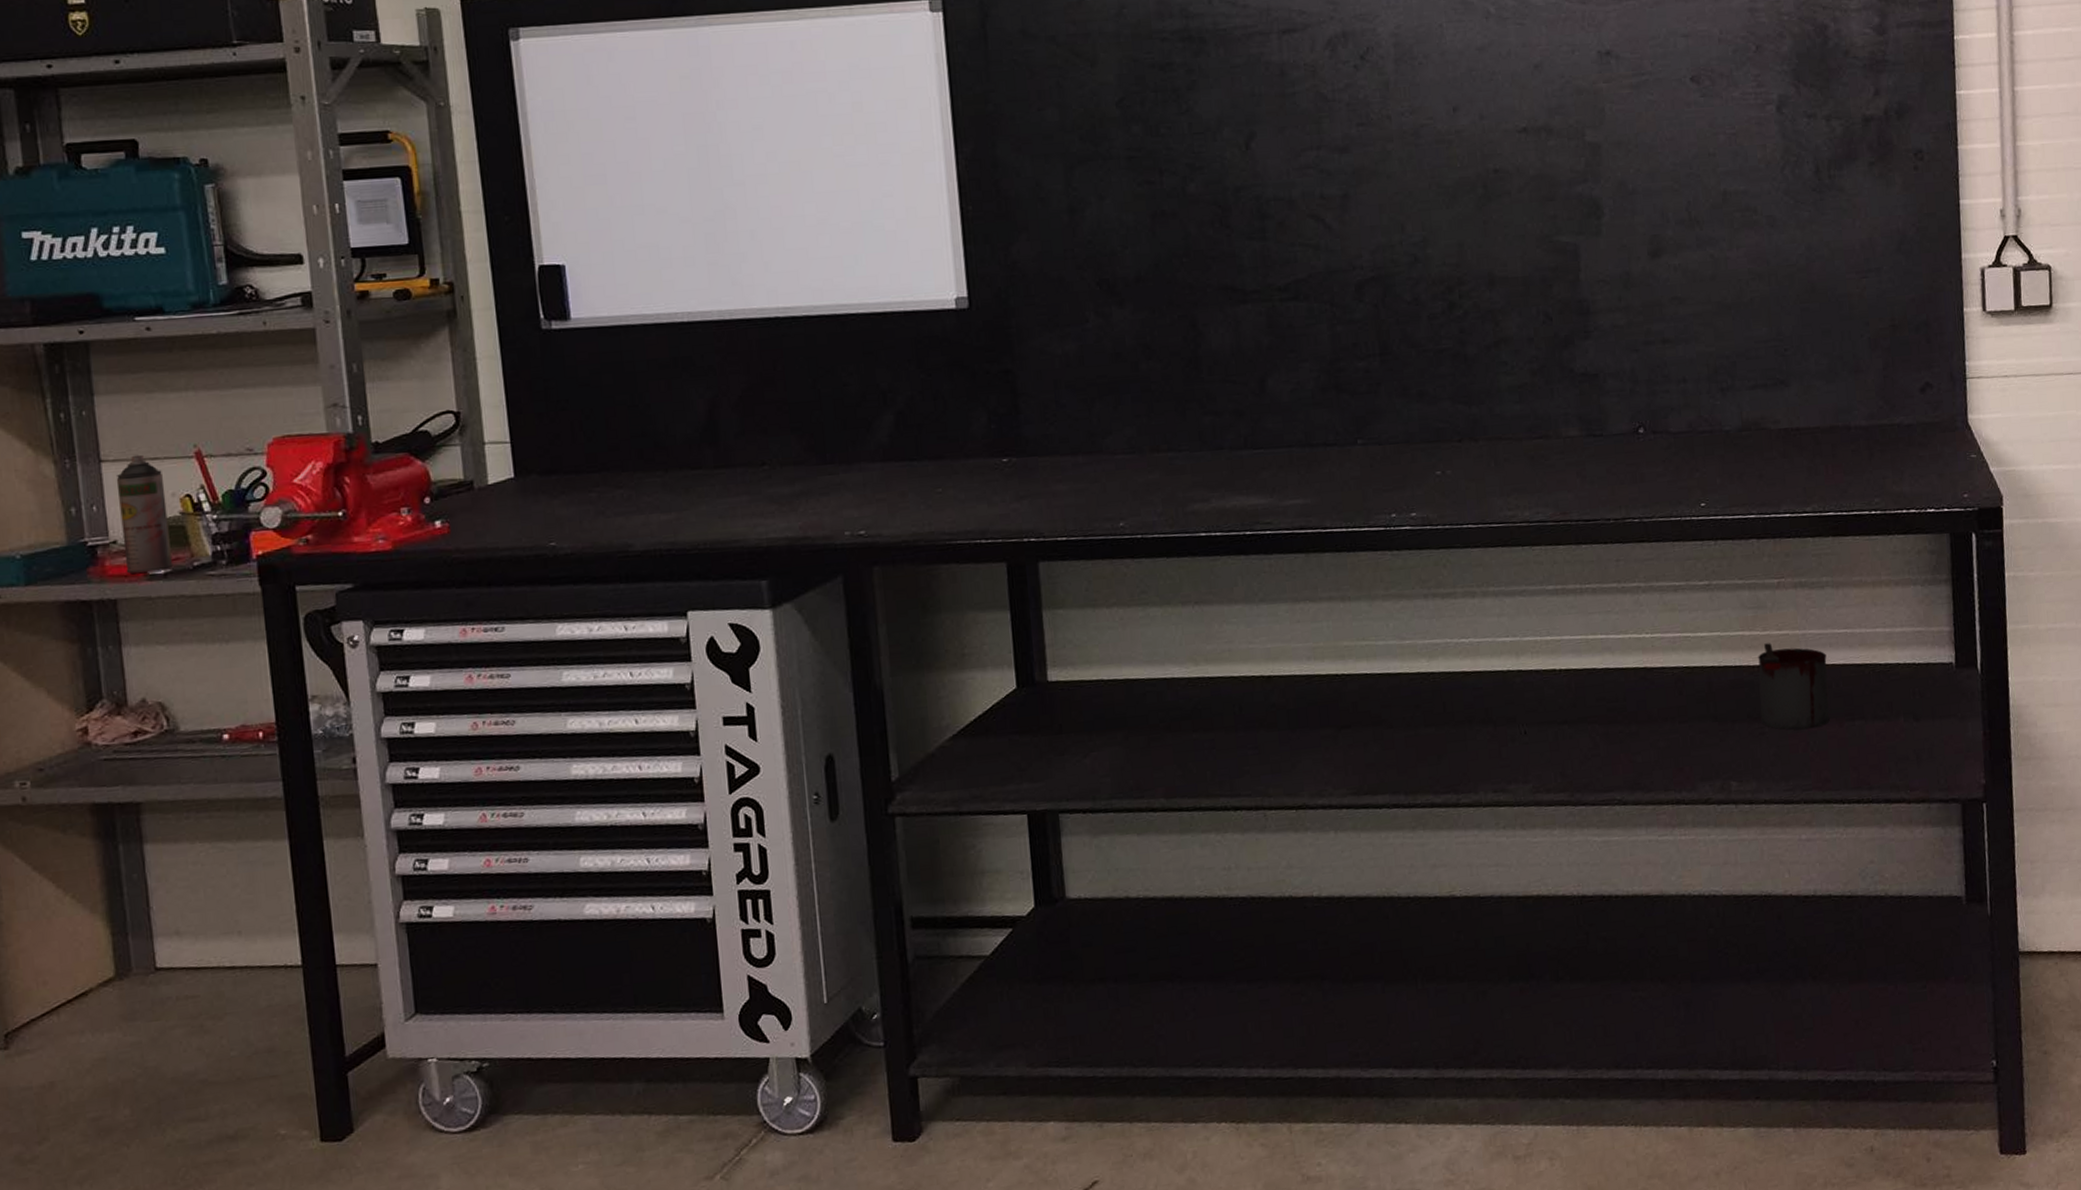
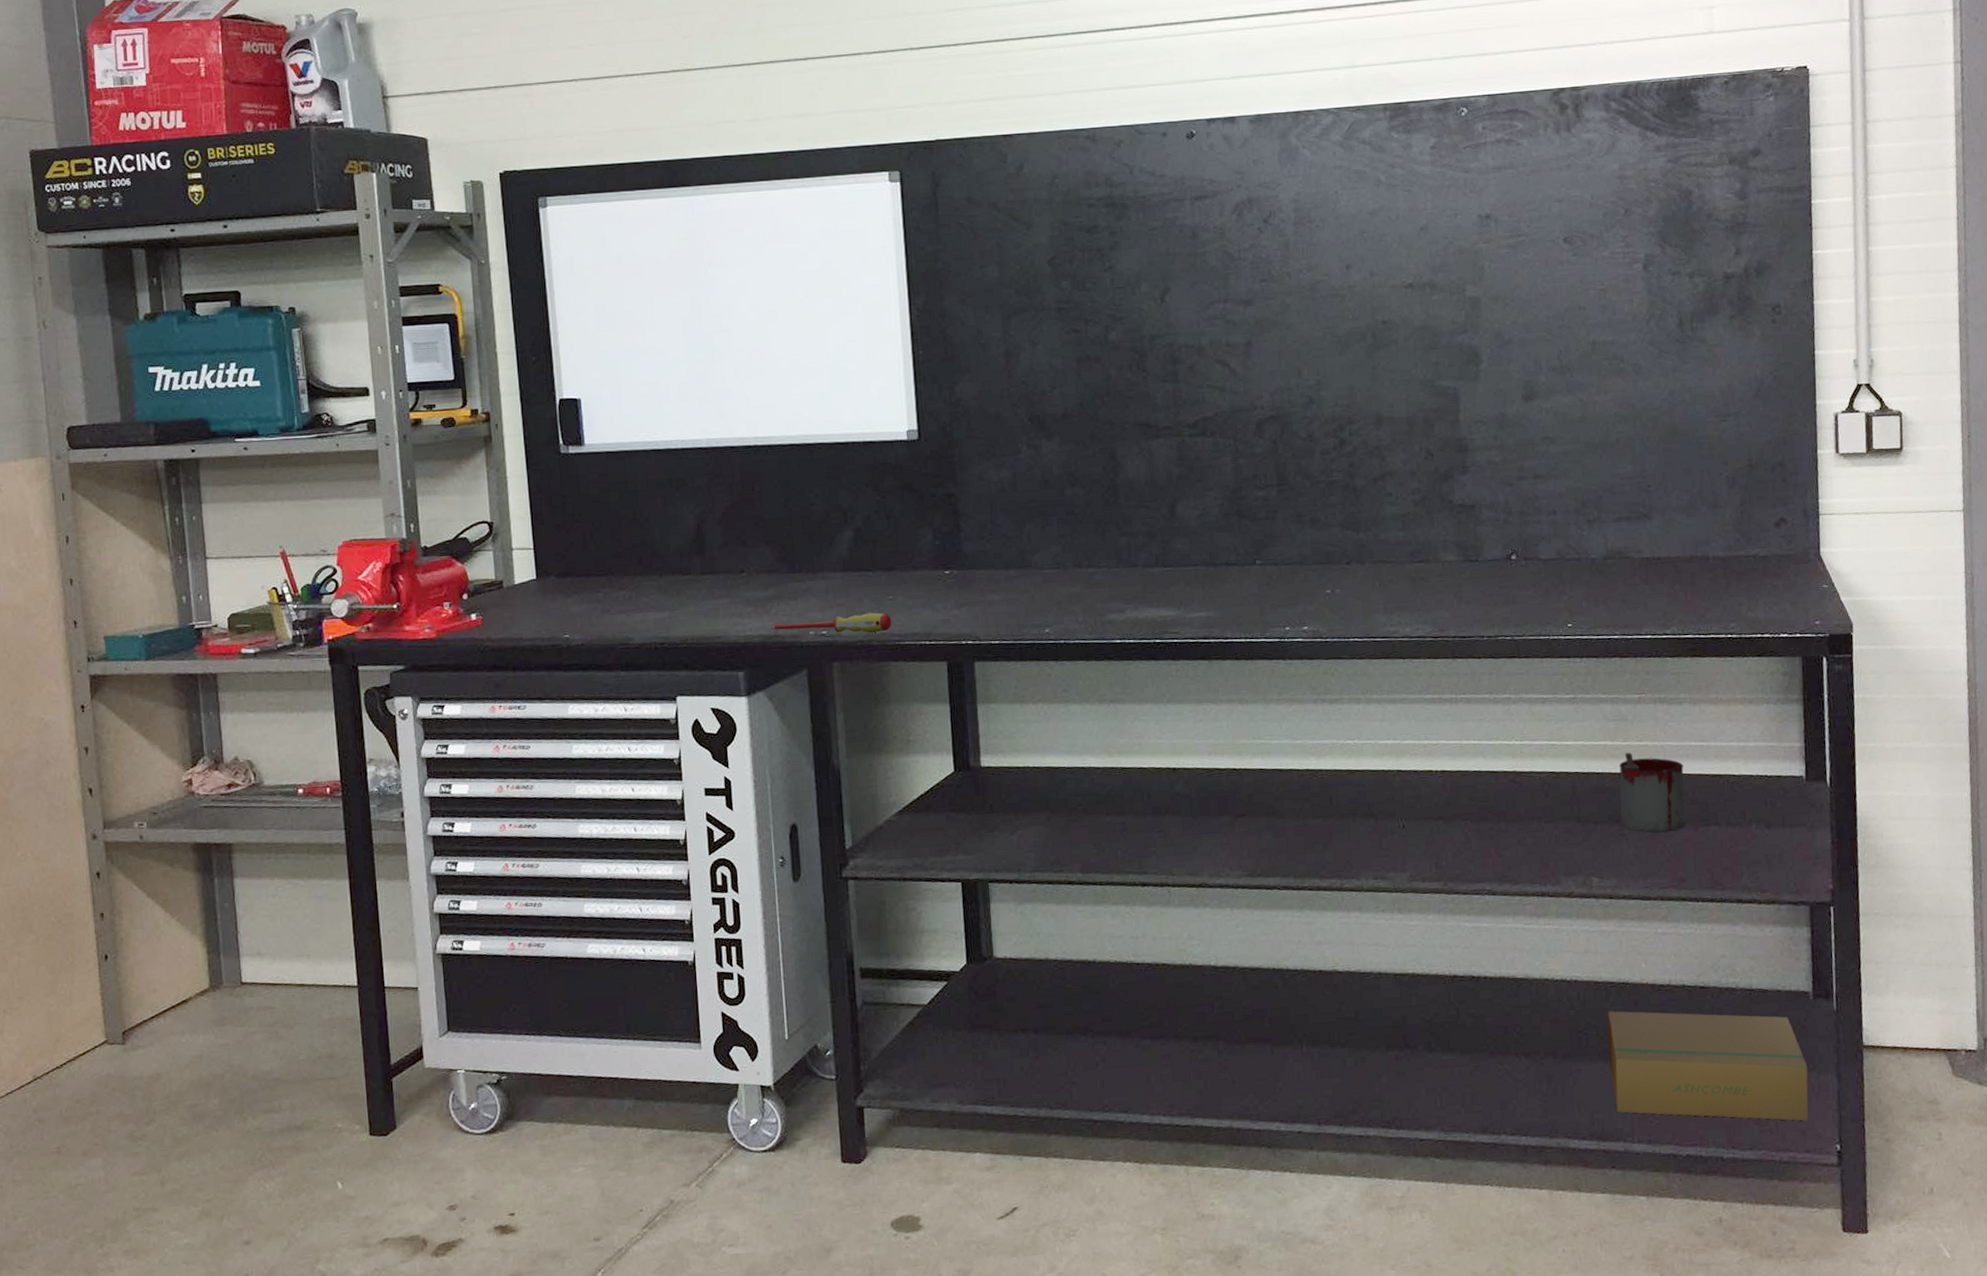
aerosol can: present [115,454,174,574] -> none [218,553,262,653]
screwdriver: none [795,508,942,533] -> present [768,612,892,633]
box: none [1749,924,1963,1038] -> present [1608,1011,1809,1121]

